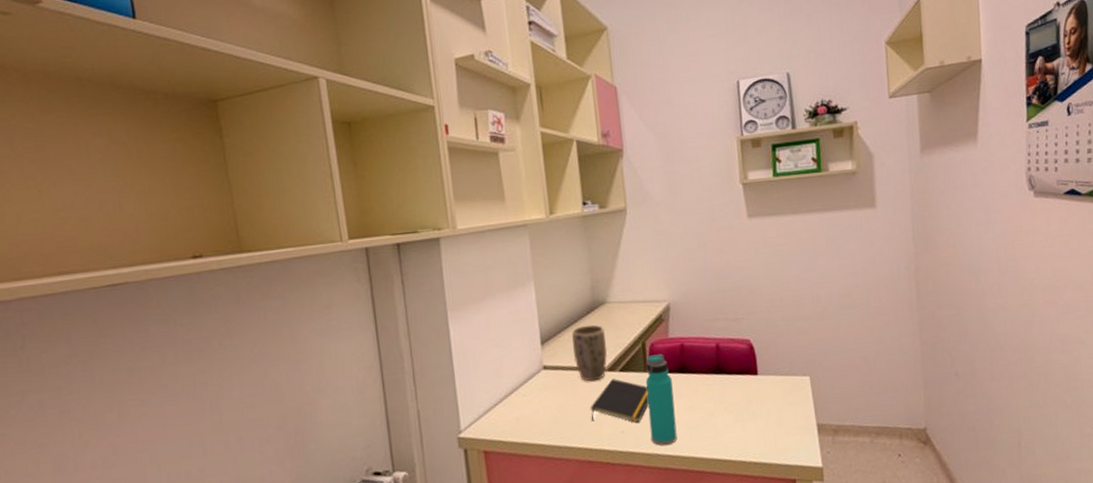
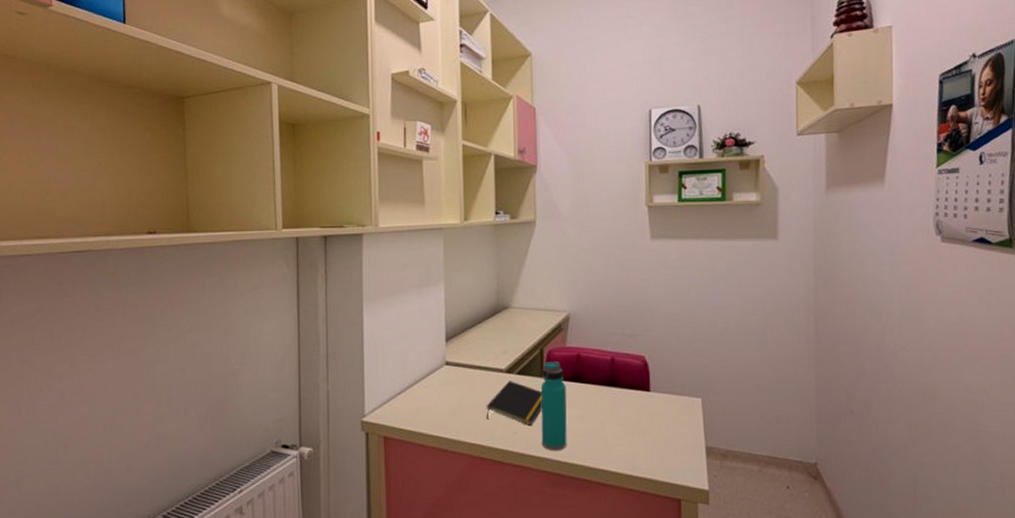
plant pot: present [571,324,608,382] -> none [474,327,507,381]

